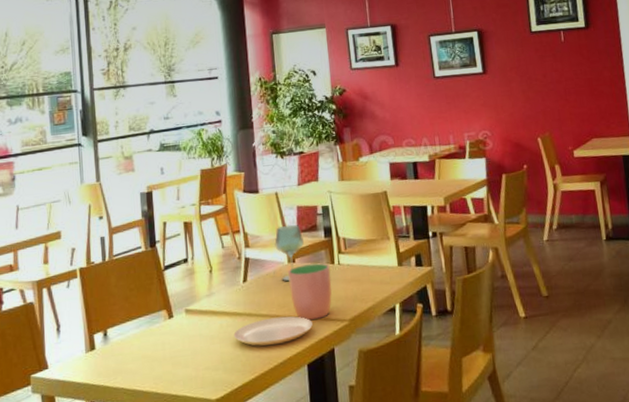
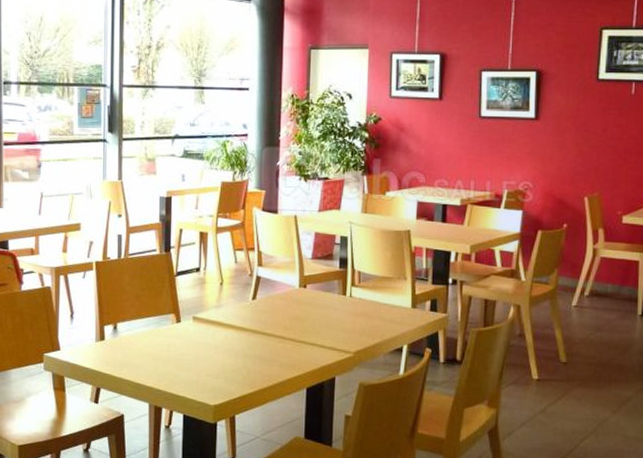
plate: present [233,316,313,346] -> none [237,338,316,365]
wine glass: present [275,224,304,282] -> none [288,249,318,306]
cup: present [288,263,332,320] -> none [298,292,341,347]

